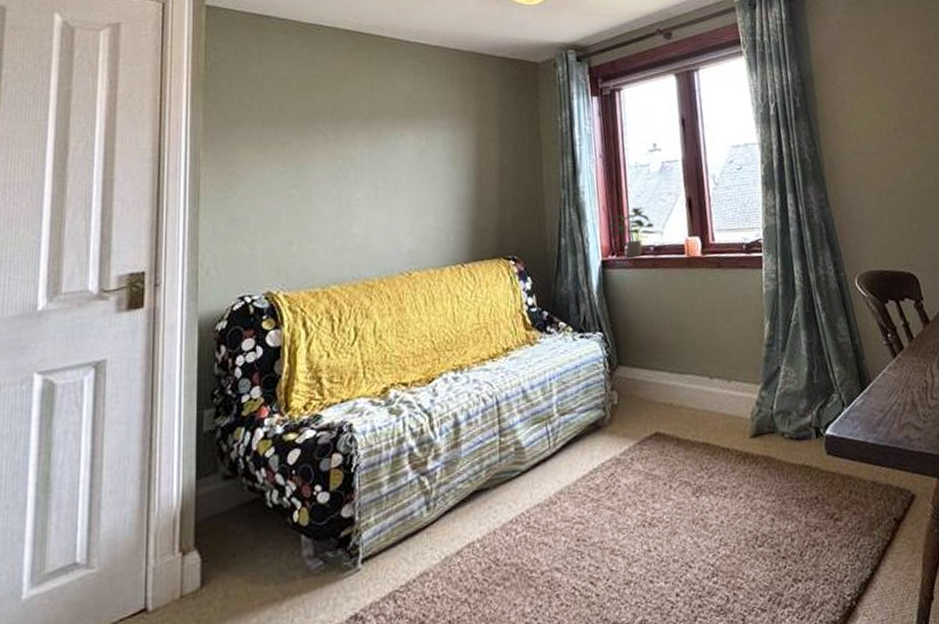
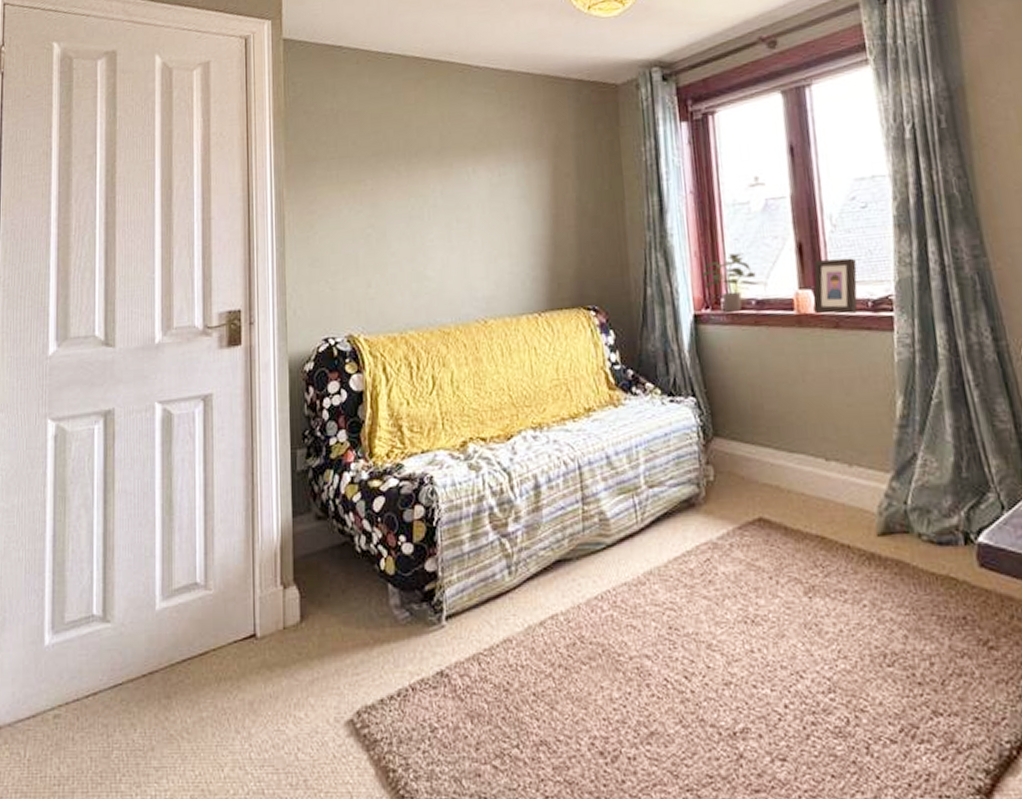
picture frame: none [700,210,735,256] -> present [814,258,858,314]

